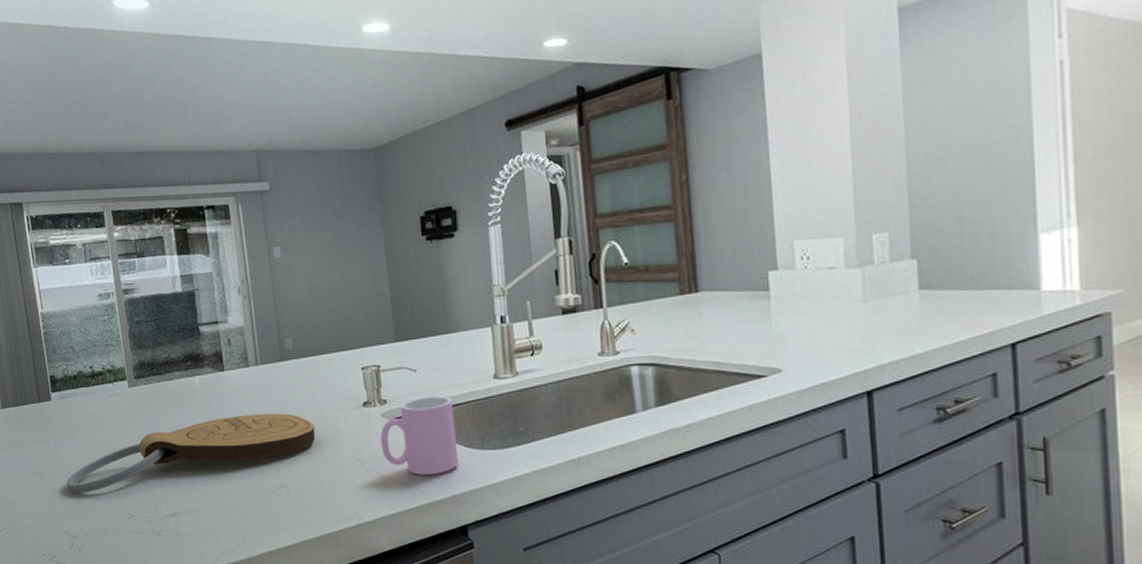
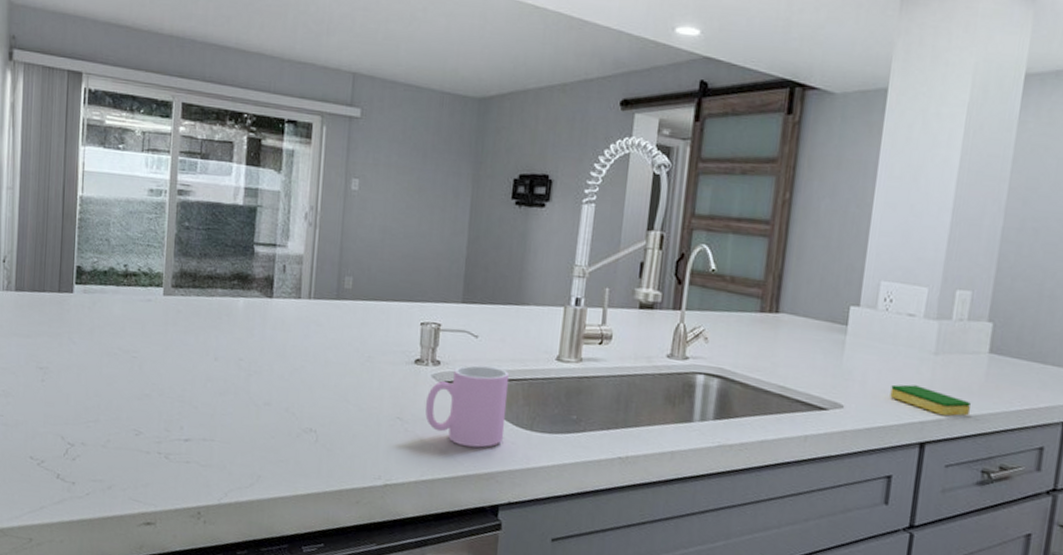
cutting board: present [66,413,316,494] -> none [73,346,359,400]
dish sponge: none [826,335,911,361] -> present [890,384,971,417]

